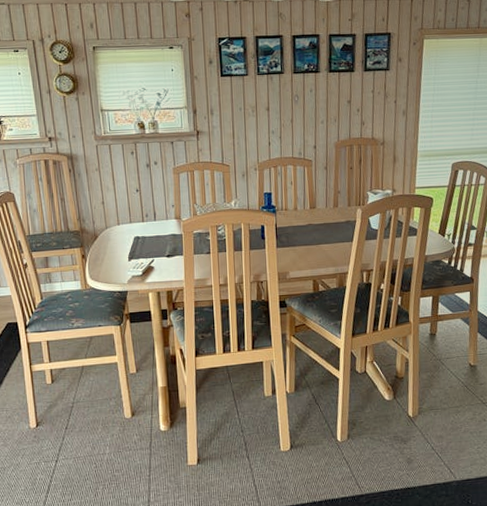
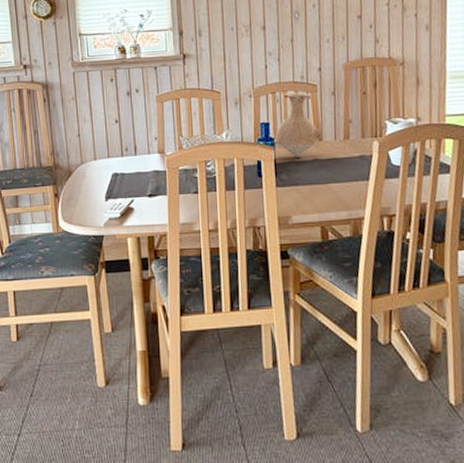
vase: none [276,166,315,223] -> present [274,92,321,157]

